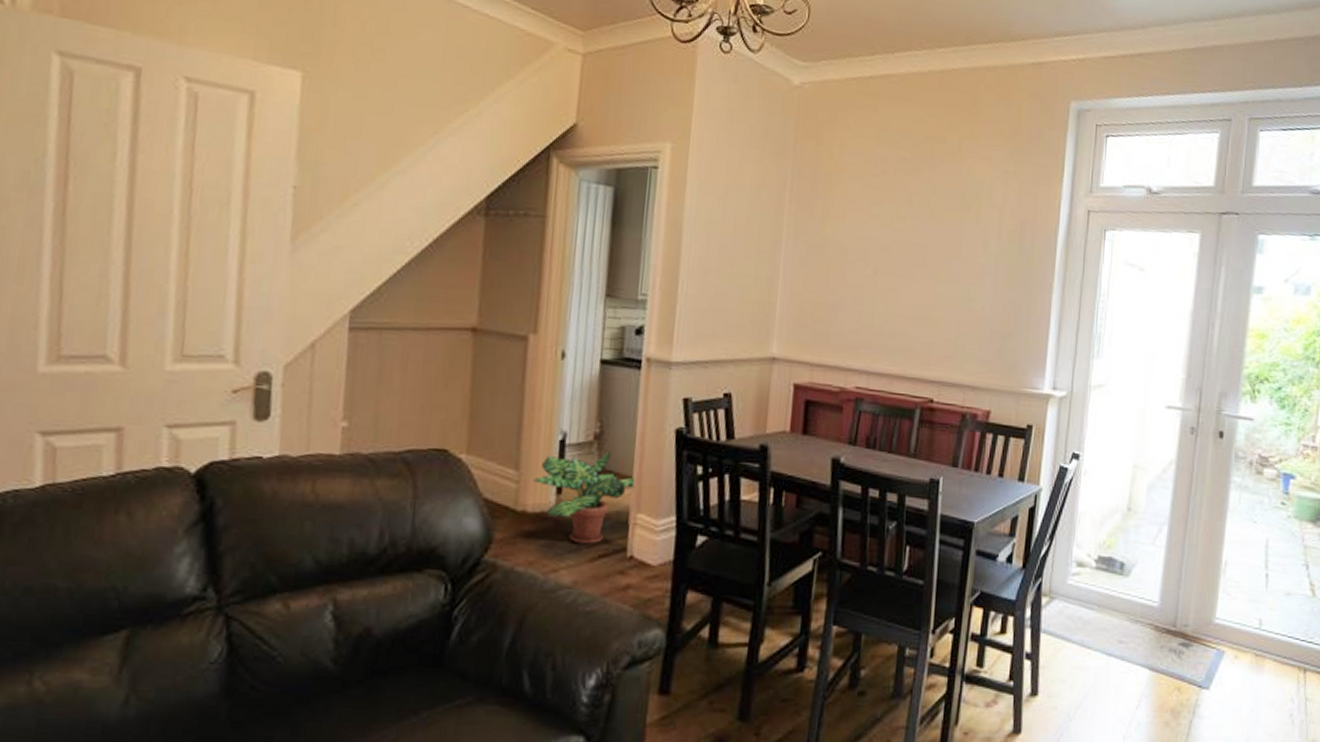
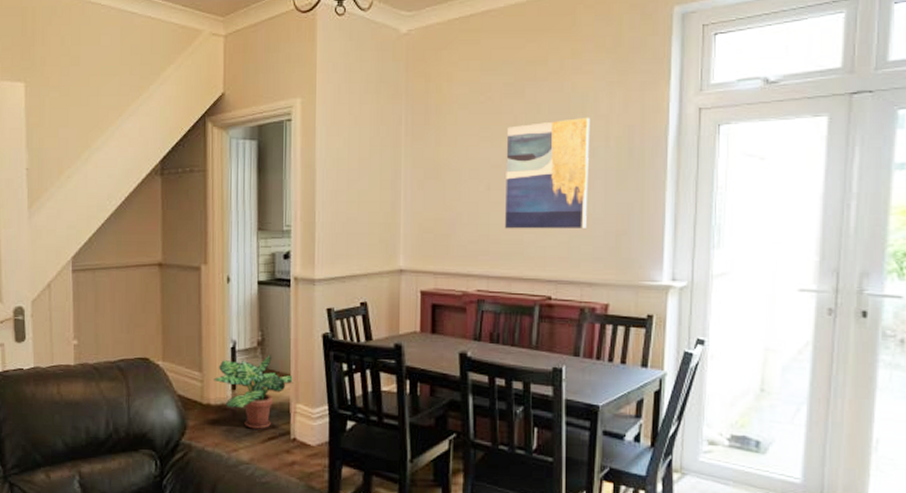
wall art: none [890,205,985,326] -> present [505,117,591,229]

